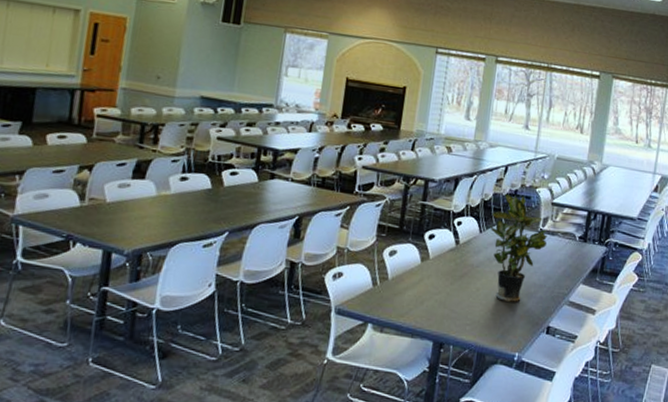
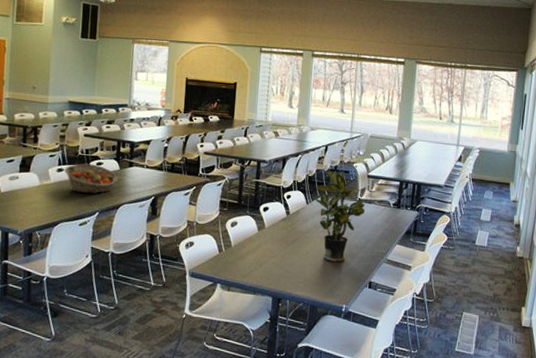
fruit basket: none [188,172,256,210] -> present [64,163,118,194]

